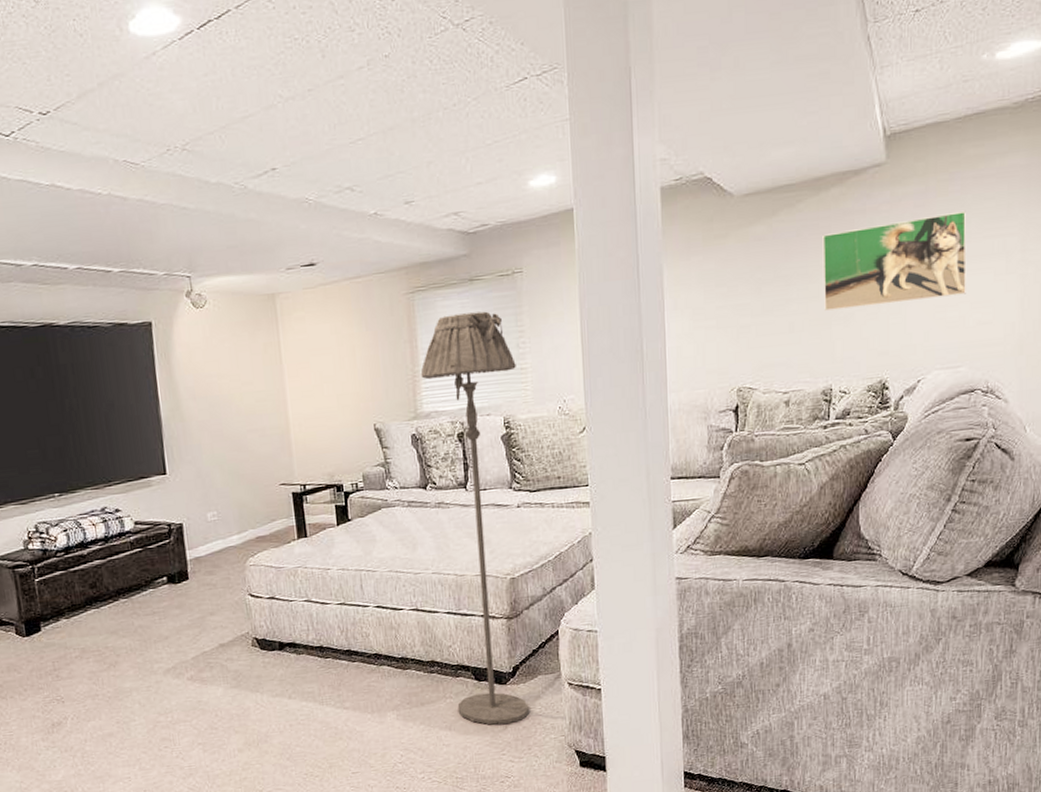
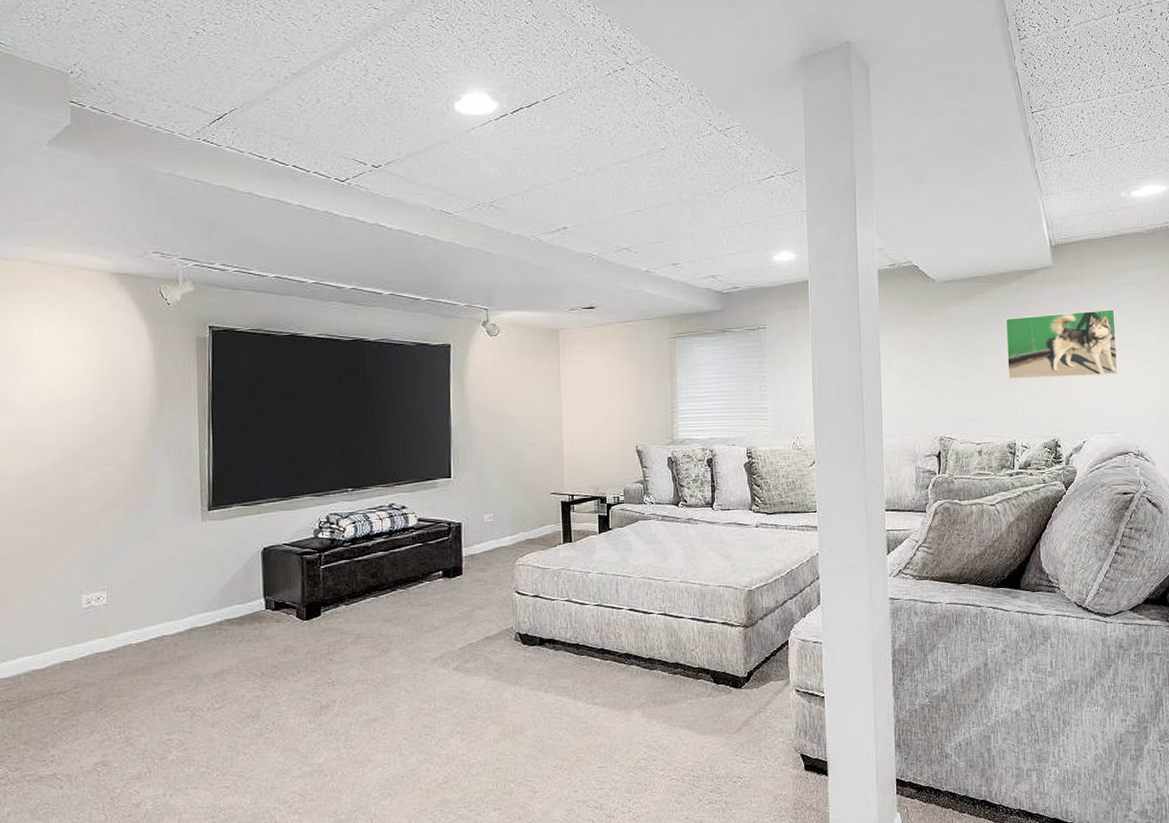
floor lamp: present [420,311,529,725] -> none [678,358,761,727]

